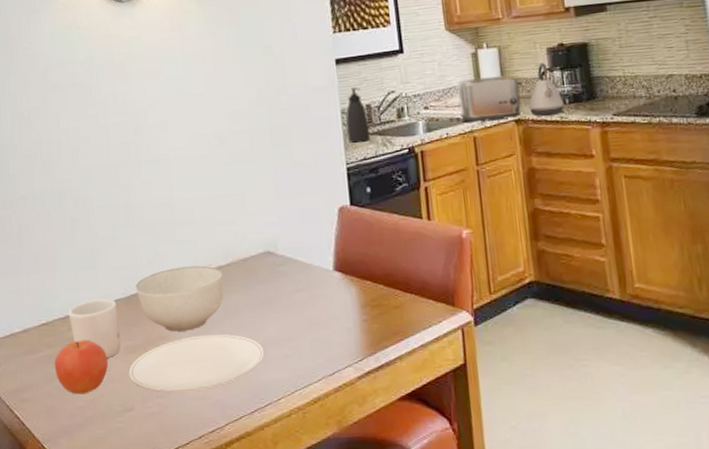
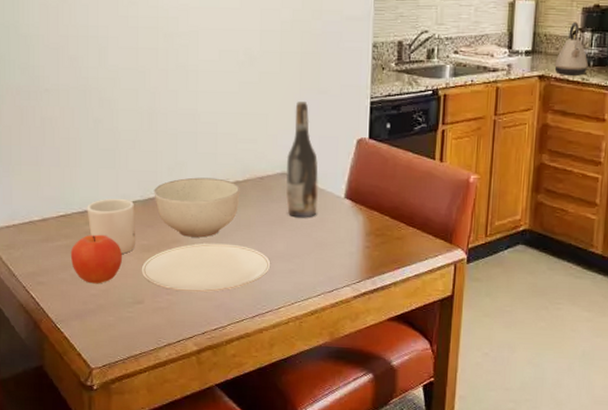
wine bottle: none [267,175,307,297] -> present [285,100,318,217]
soap dispenser: present [346,87,371,143] -> none [376,22,399,78]
toaster: present [457,75,522,123] -> none [488,29,552,74]

